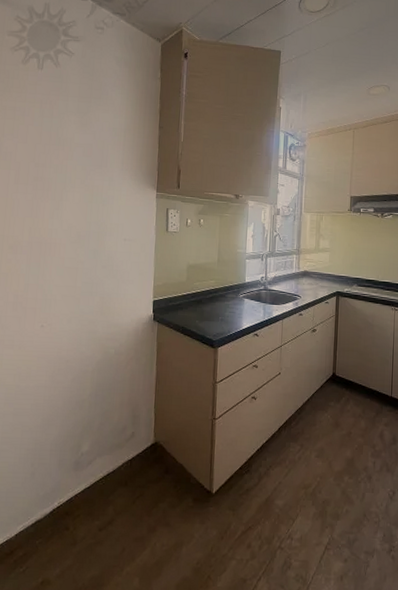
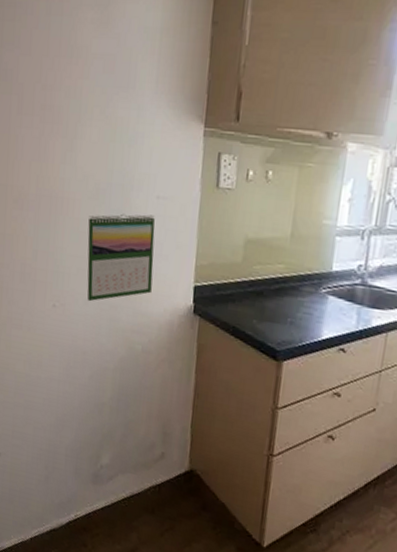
calendar: none [70,252,123,320] -> present [87,213,155,302]

